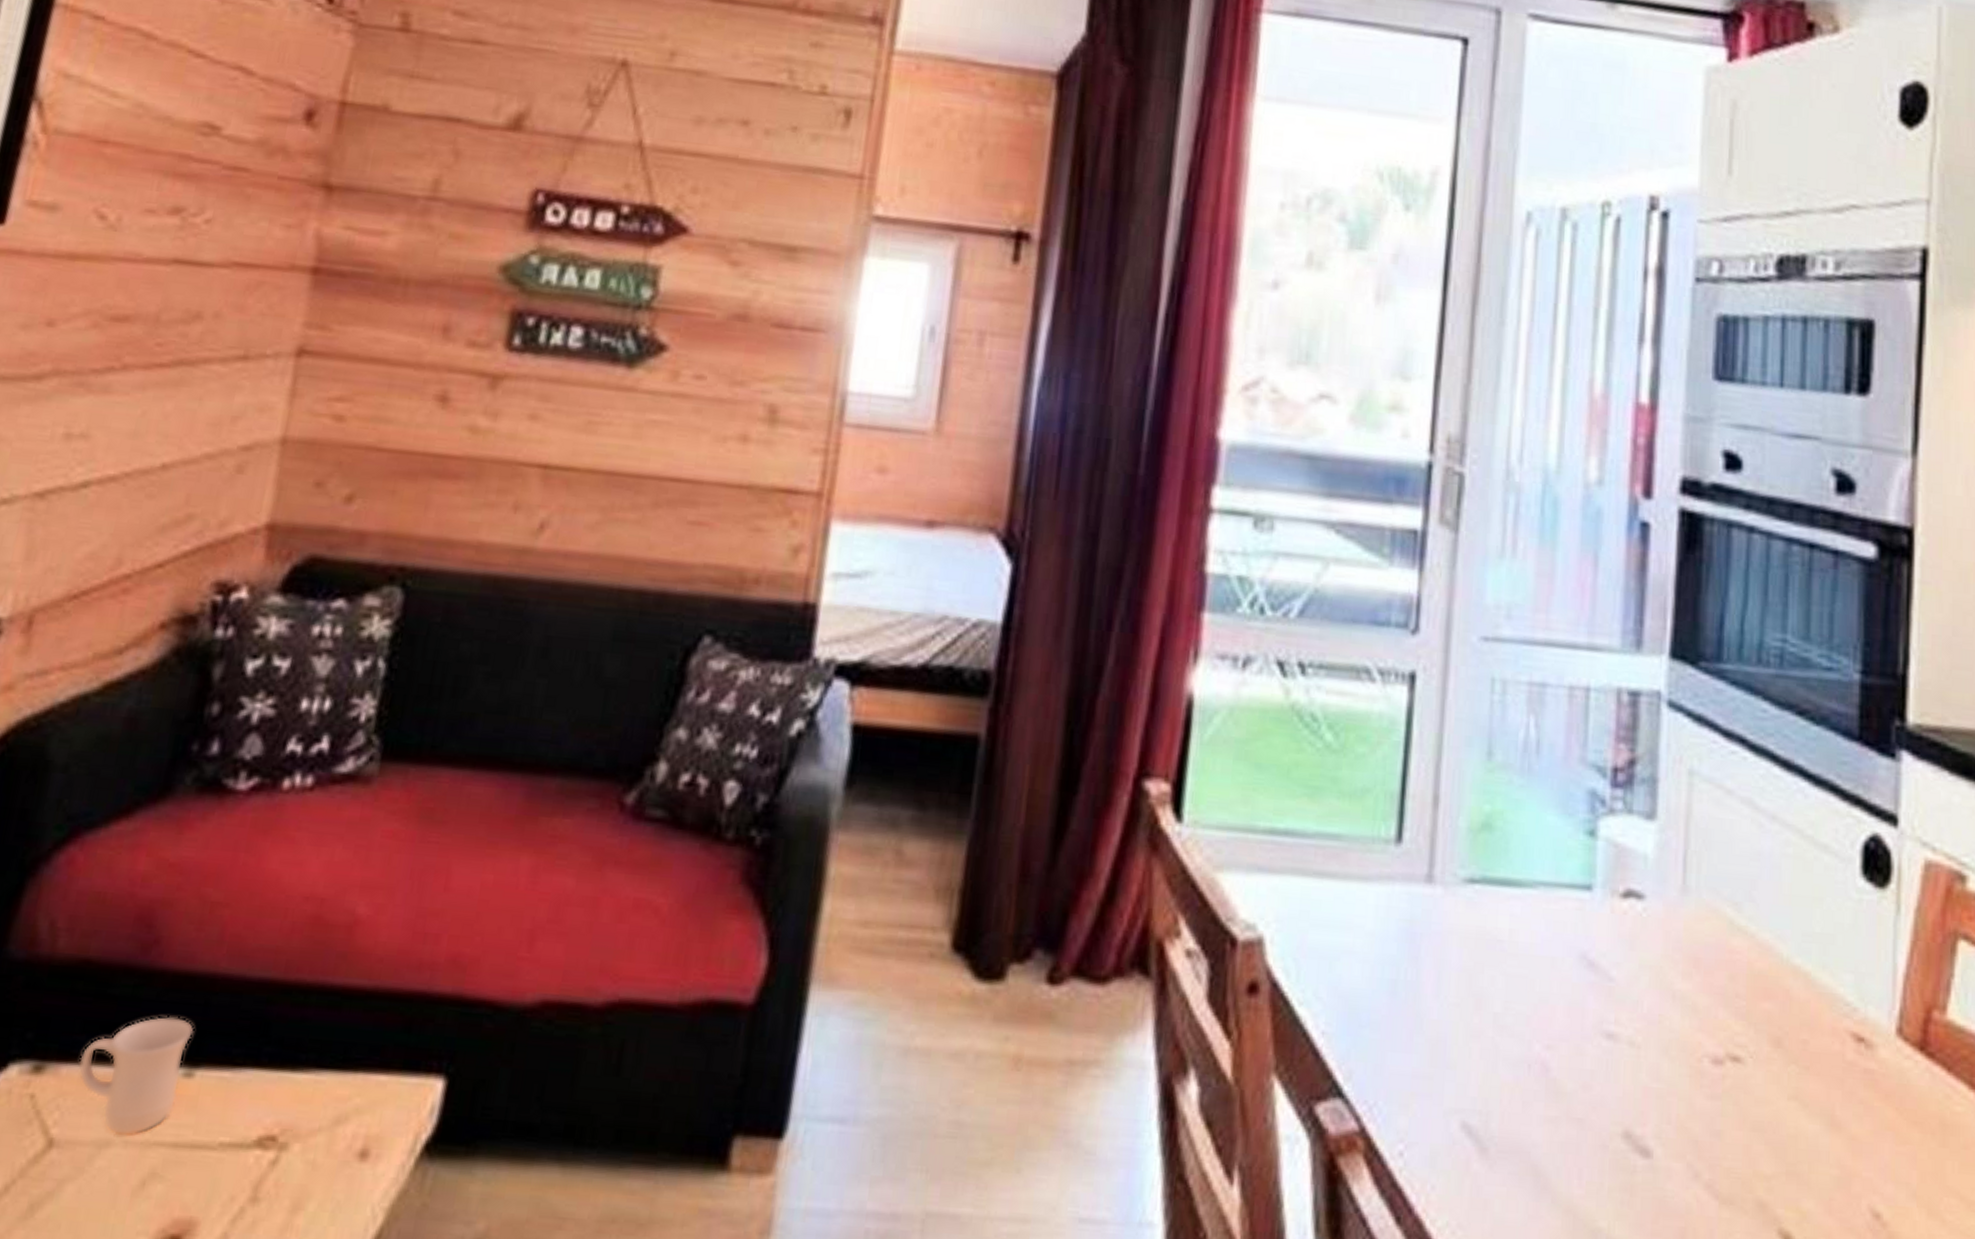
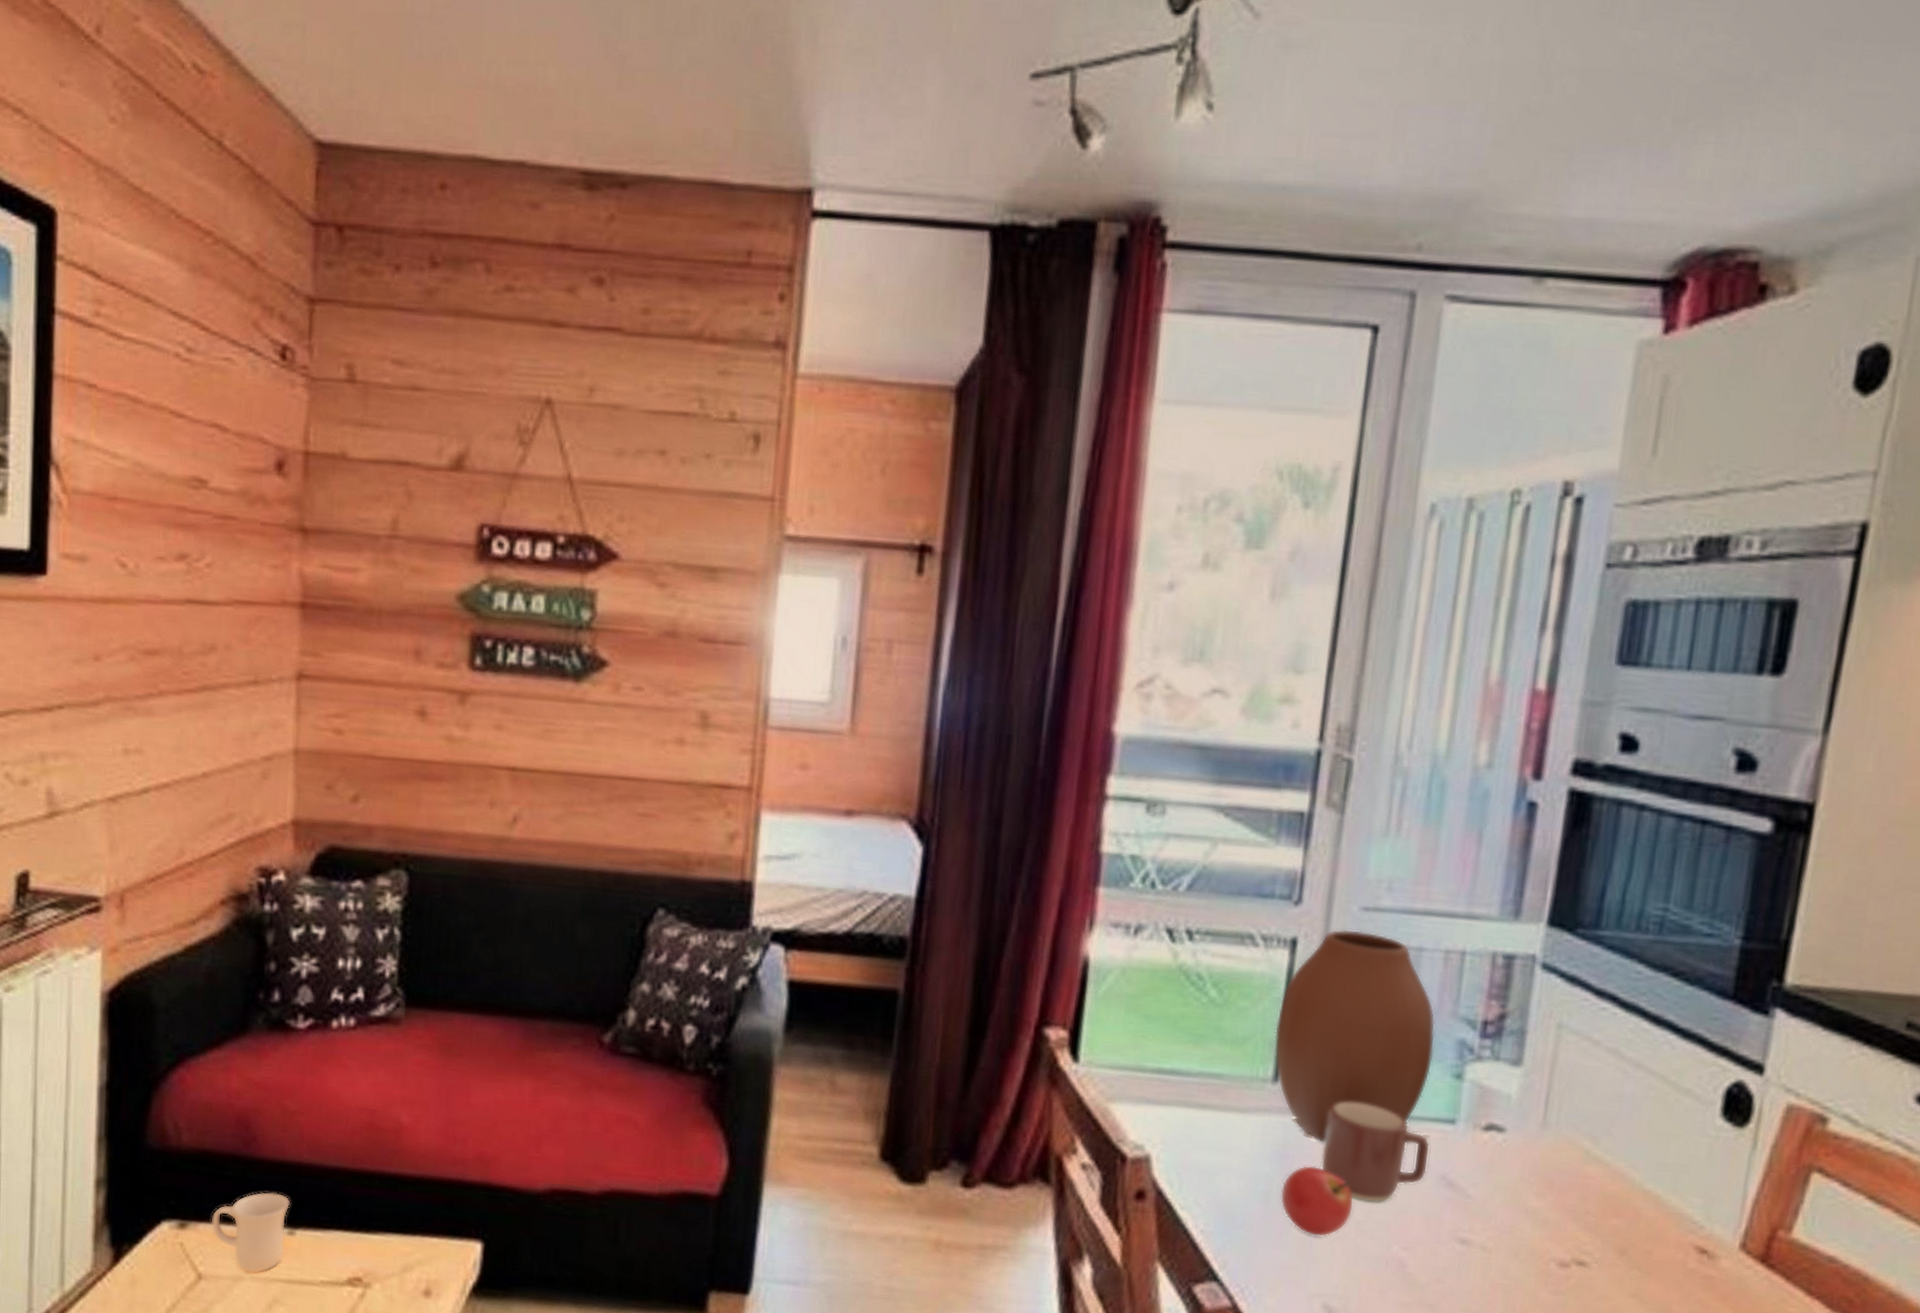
vase: none [1395,661,1566,917] -> present [1274,929,1436,1143]
fruit: none [1408,945,1489,1035] -> present [1280,1165,1353,1237]
mug: none [1451,864,1568,991] -> present [1320,1100,1431,1203]

